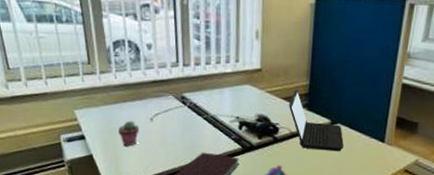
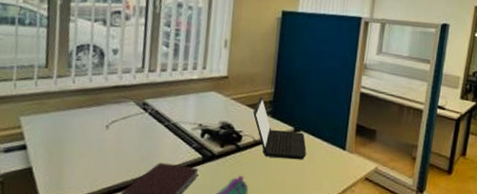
potted succulent: present [118,120,139,147] -> none [67,128,92,157]

